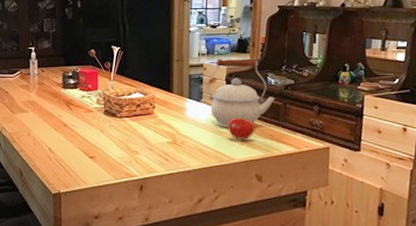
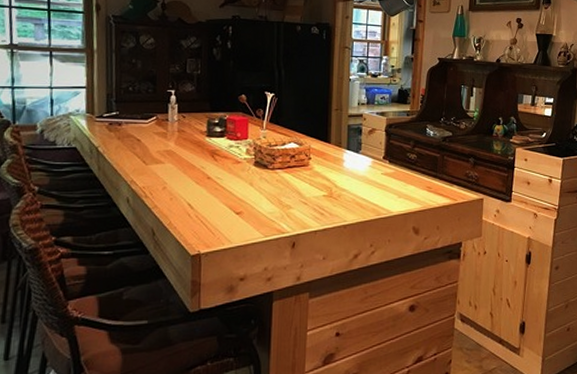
kettle: present [207,58,275,128] -> none [366,109,433,181]
fruit: present [228,117,255,140] -> none [386,169,413,192]

